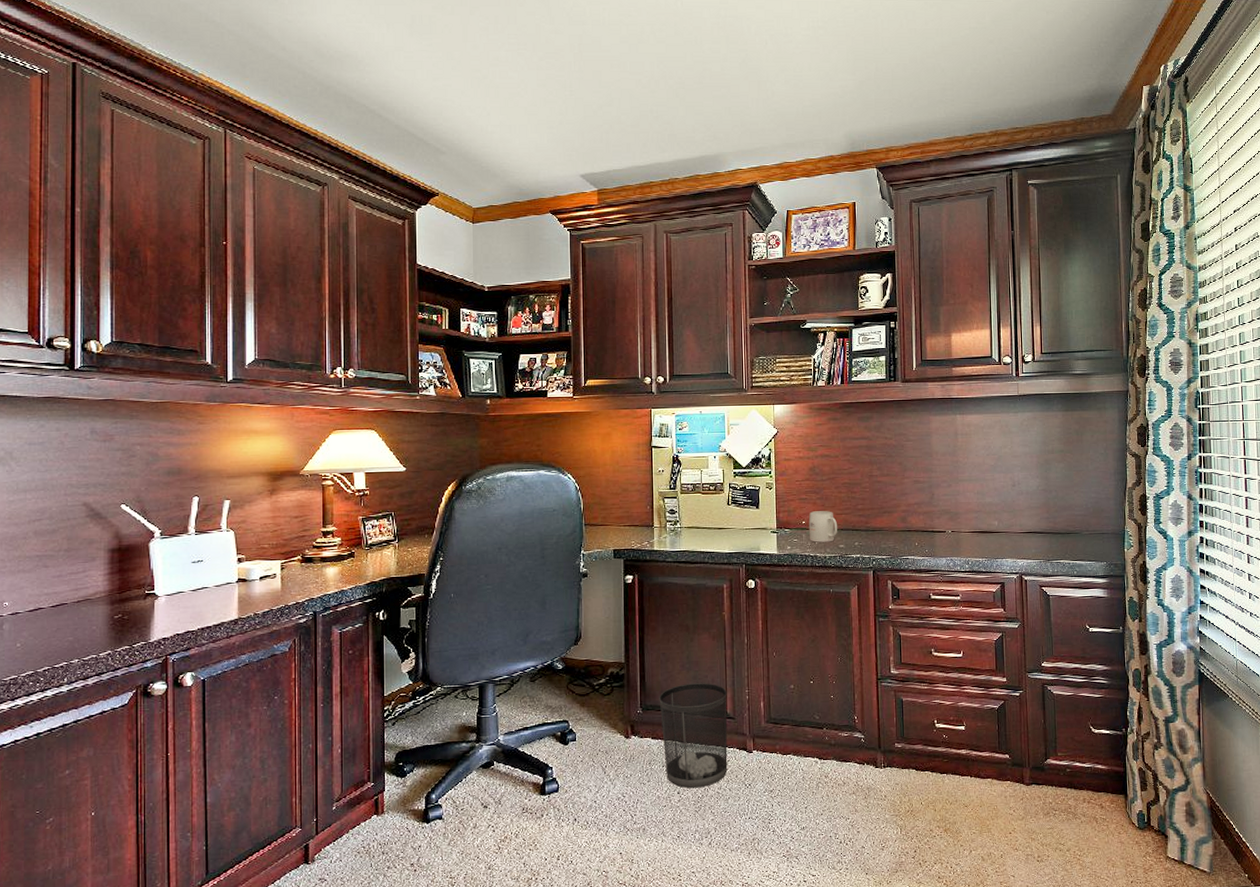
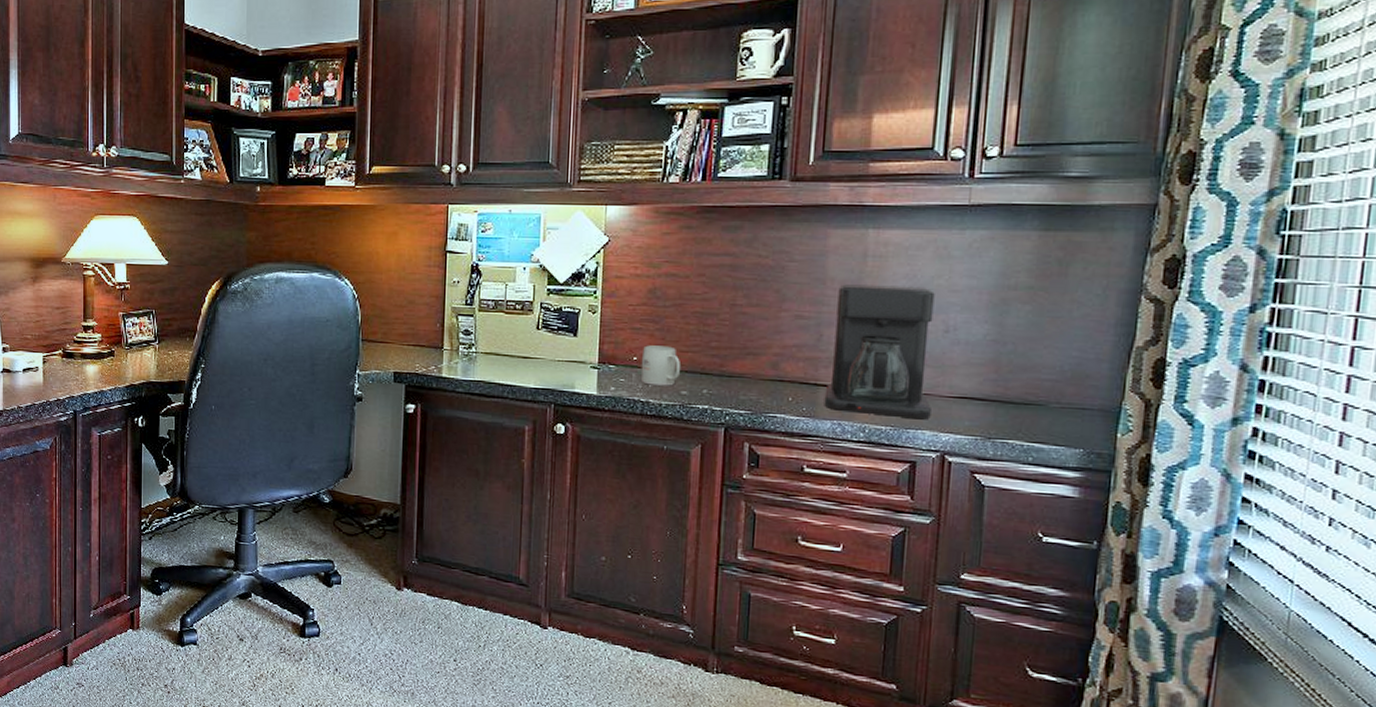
waste bin: present [659,683,728,789] -> none [438,538,521,659]
coffee maker: none [939,454,1010,551] -> present [824,284,935,420]

